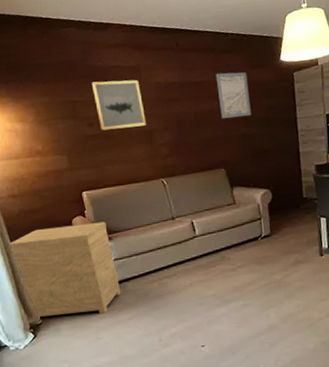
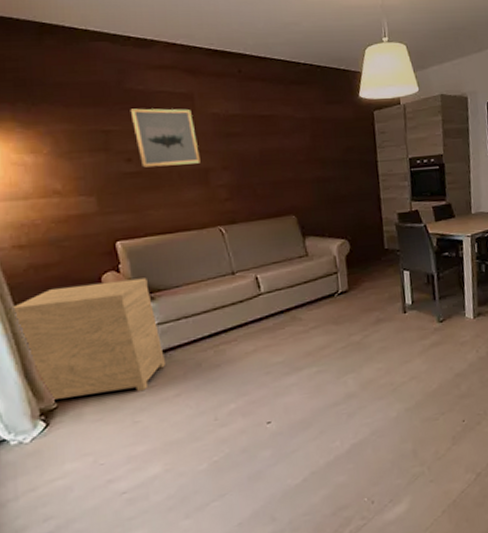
wall art: present [215,72,251,119] -> none [285,106,327,159]

